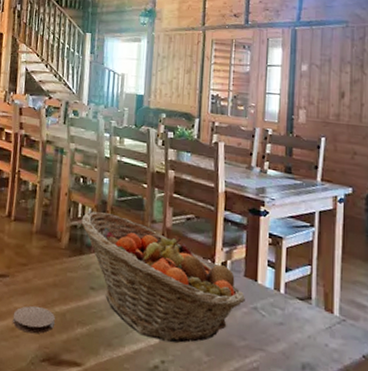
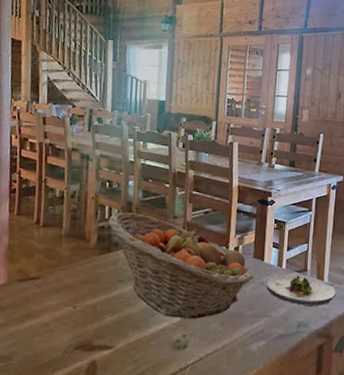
coaster: present [12,305,55,334] -> none [46,302,86,327]
salad plate: none [261,300,351,346] -> present [267,274,337,307]

